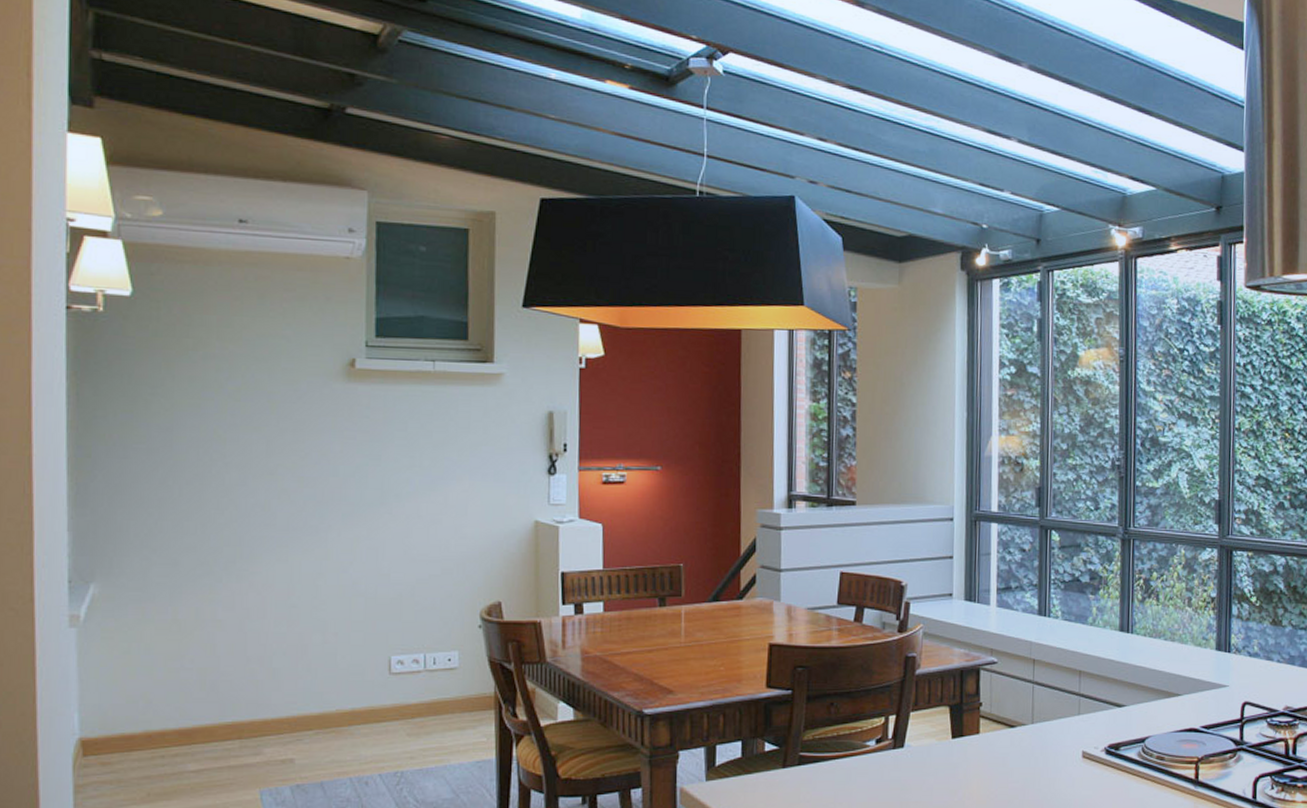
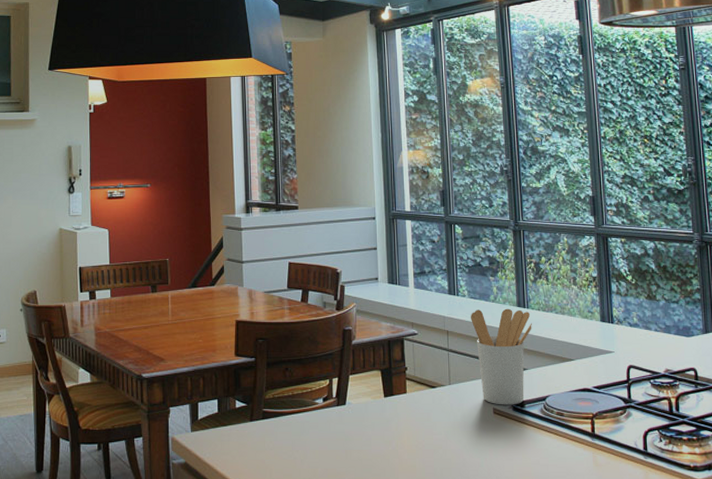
utensil holder: none [1063,633,1136,748] -> present [471,308,532,405]

